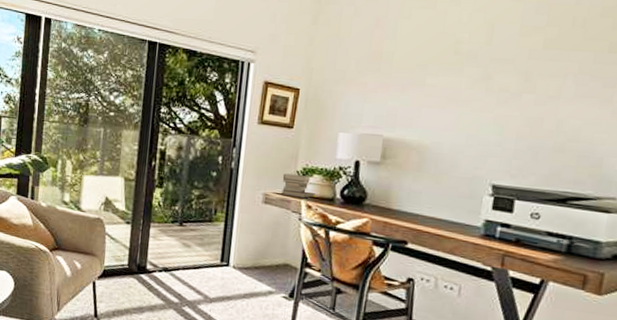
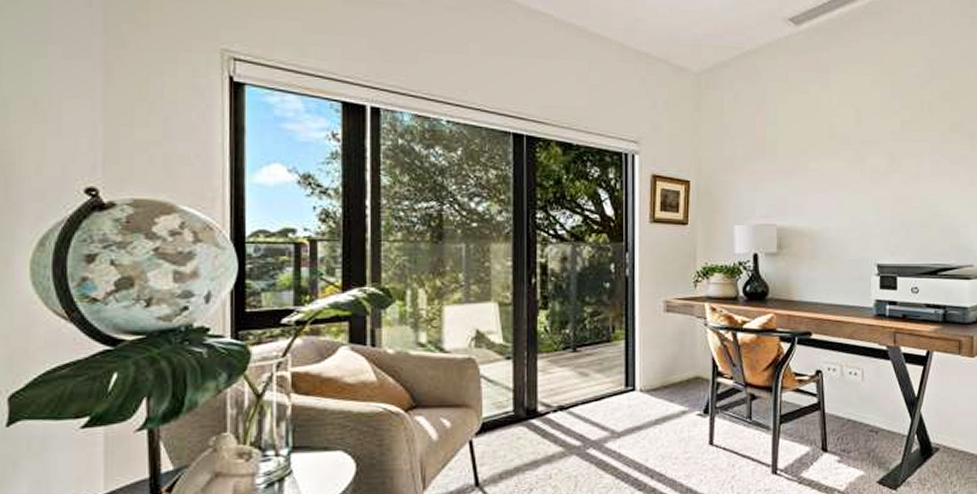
books: present [282,173,315,199] -> none [682,274,718,301]

